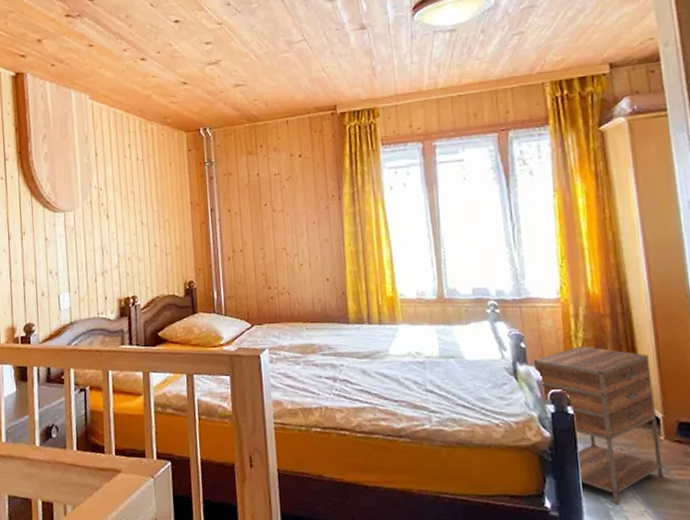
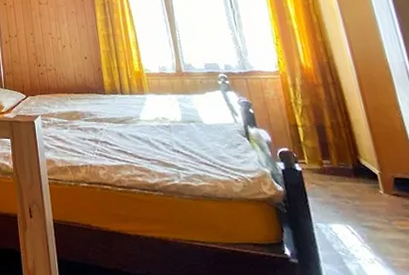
nightstand: present [533,346,664,505] -> none [261,111,388,253]

